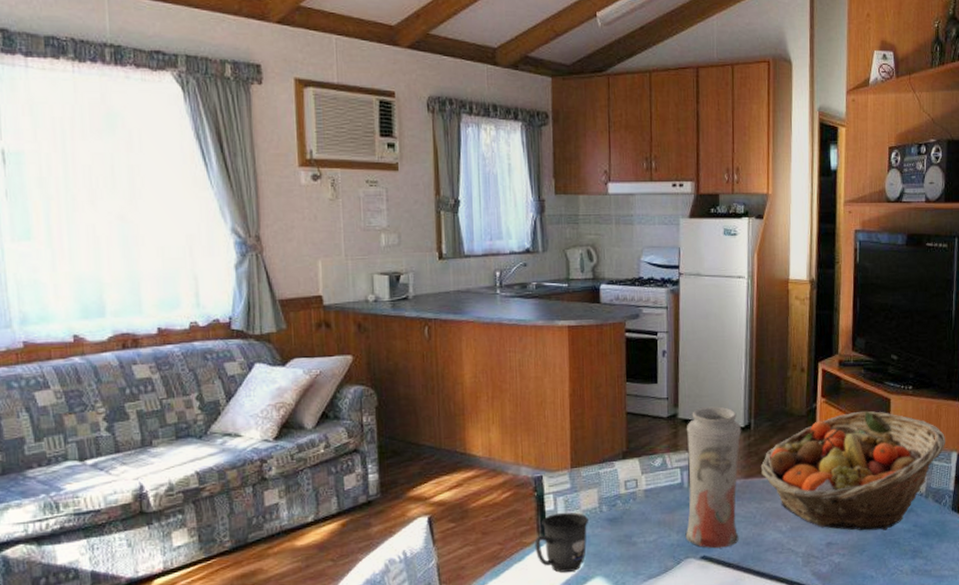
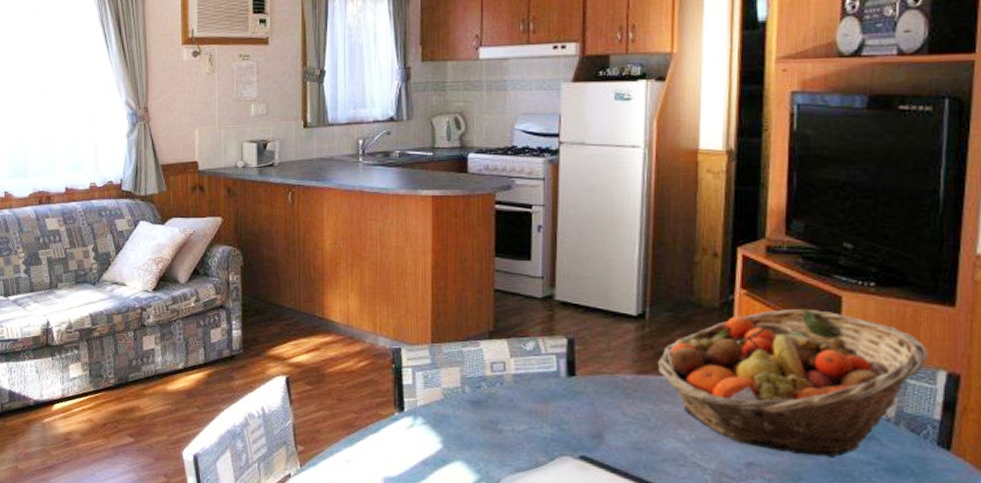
mug: present [534,512,588,573] -> none [391,388,449,451]
vase: present [685,406,742,549] -> none [561,290,634,450]

